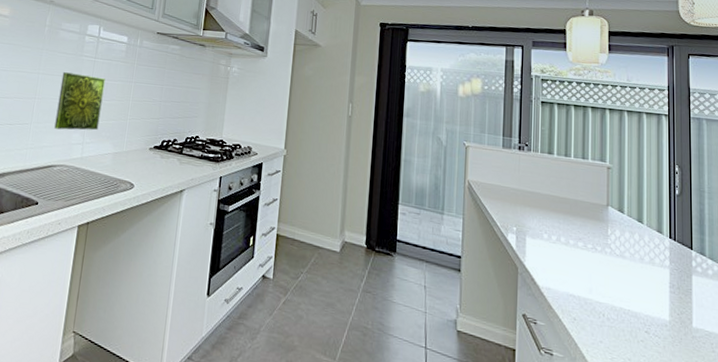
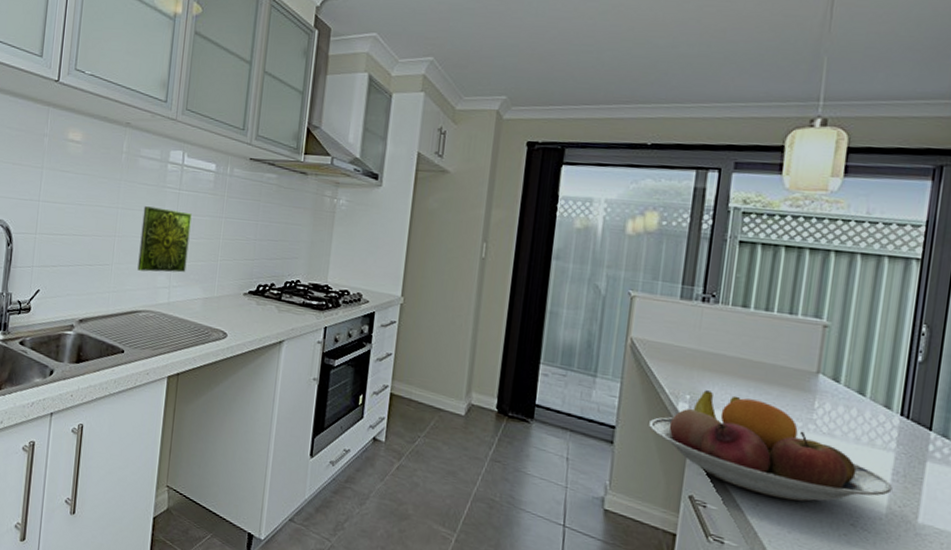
fruit bowl: none [487,223,671,315] -> present [649,390,893,502]

